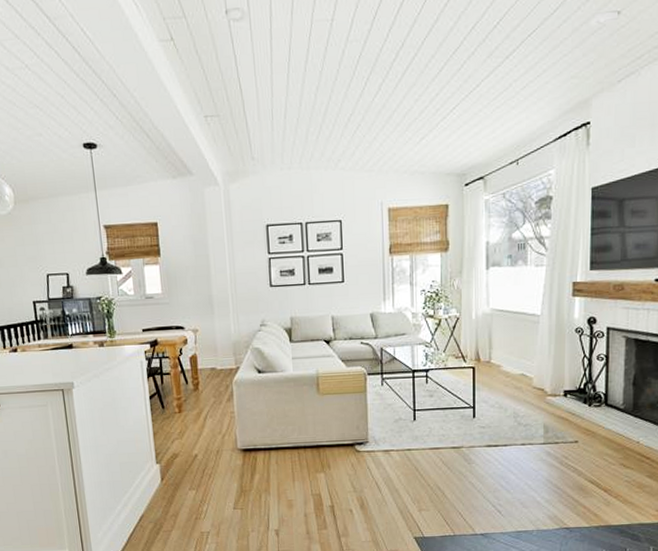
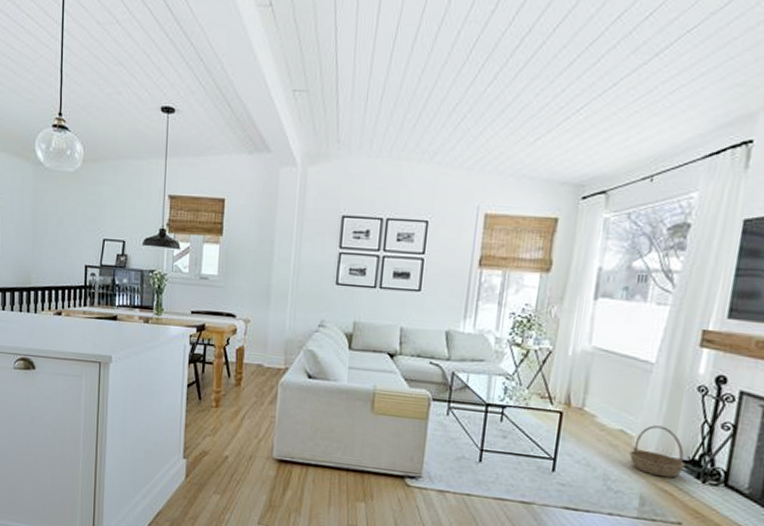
basket: none [531,365,575,407] -> present [629,425,686,478]

